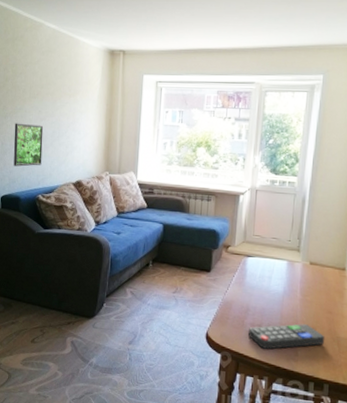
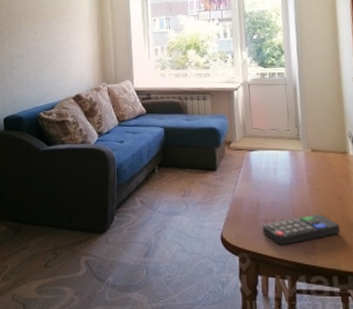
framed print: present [13,123,44,167] -> none [12,45,41,87]

